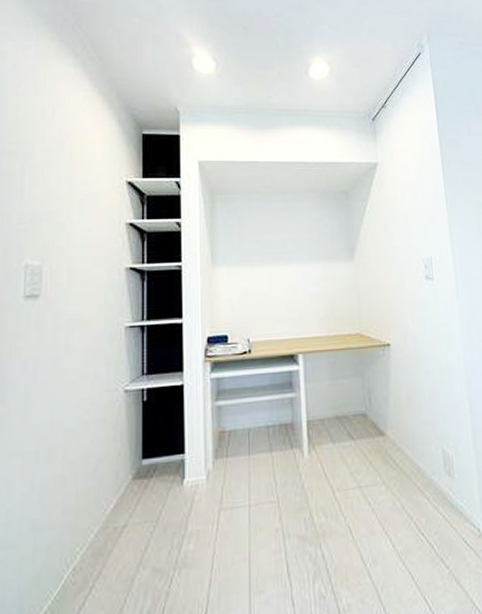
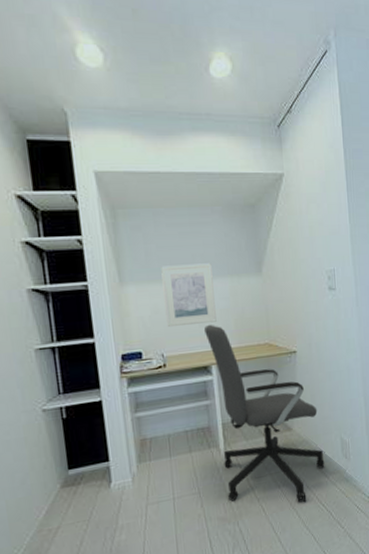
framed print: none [253,248,306,312] -> present [161,263,217,328]
office chair: none [292,310,424,527] -> present [203,324,325,502]

